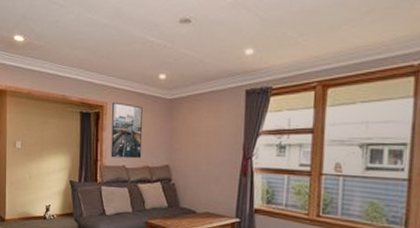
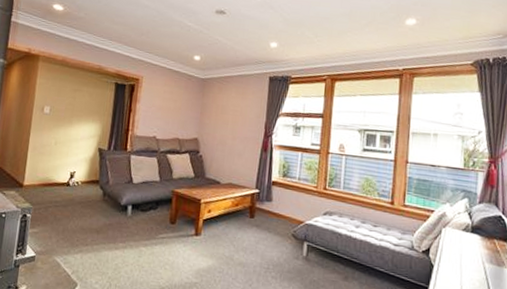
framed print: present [111,102,143,159] -> none [142,76,177,131]

